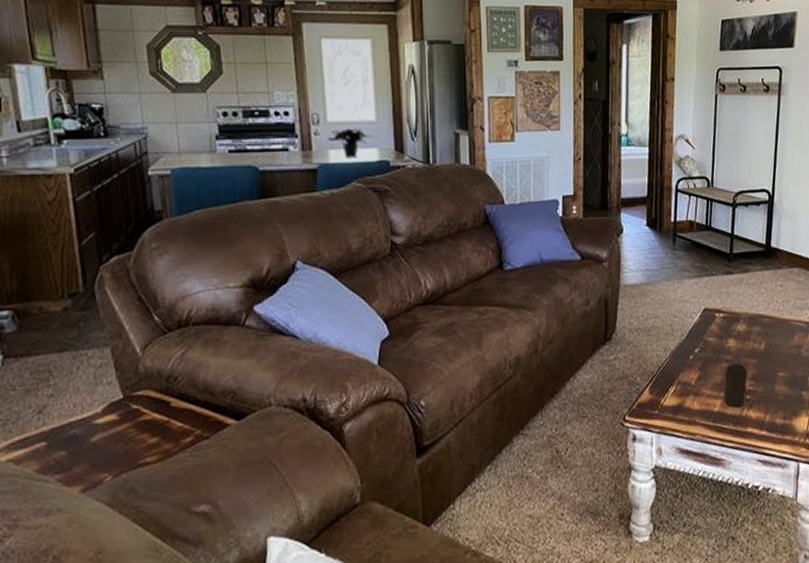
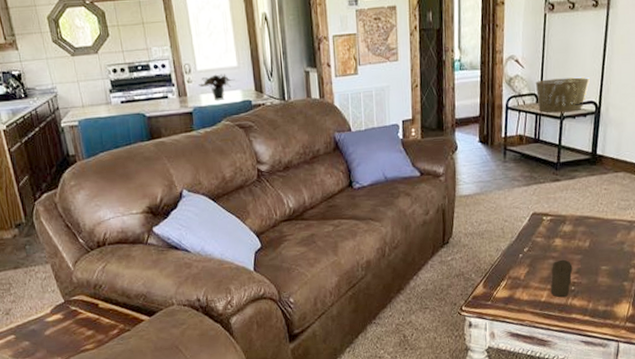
basket: none [706,163,761,199] -> present [535,77,589,113]

